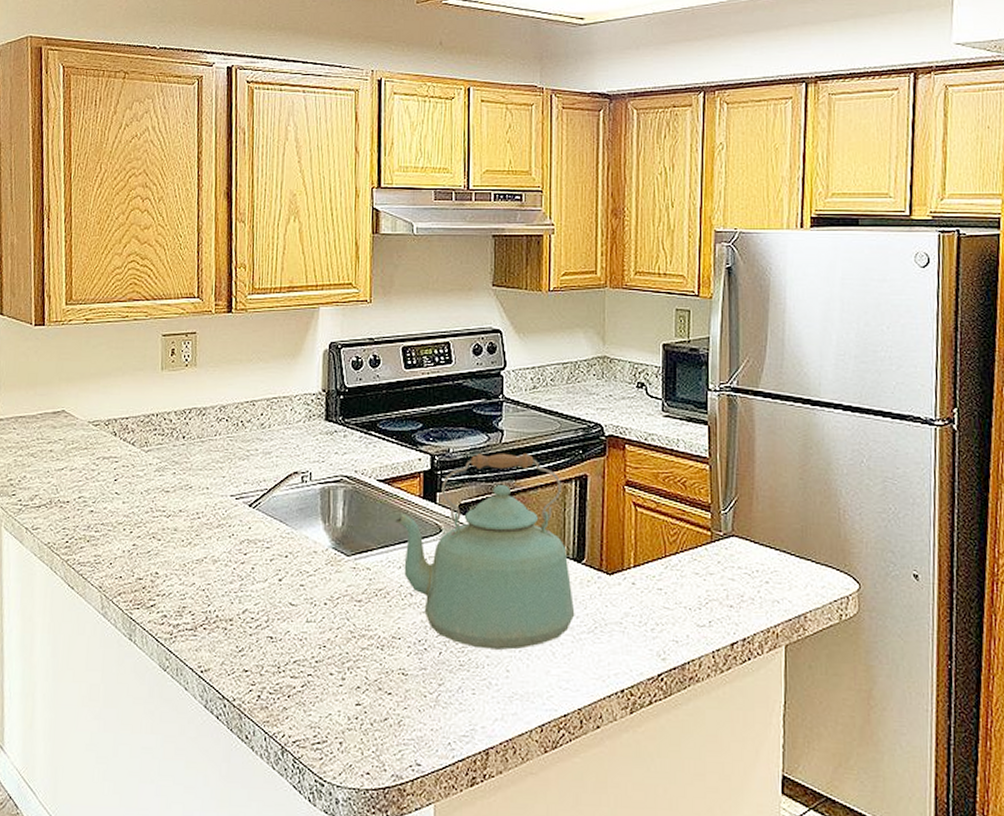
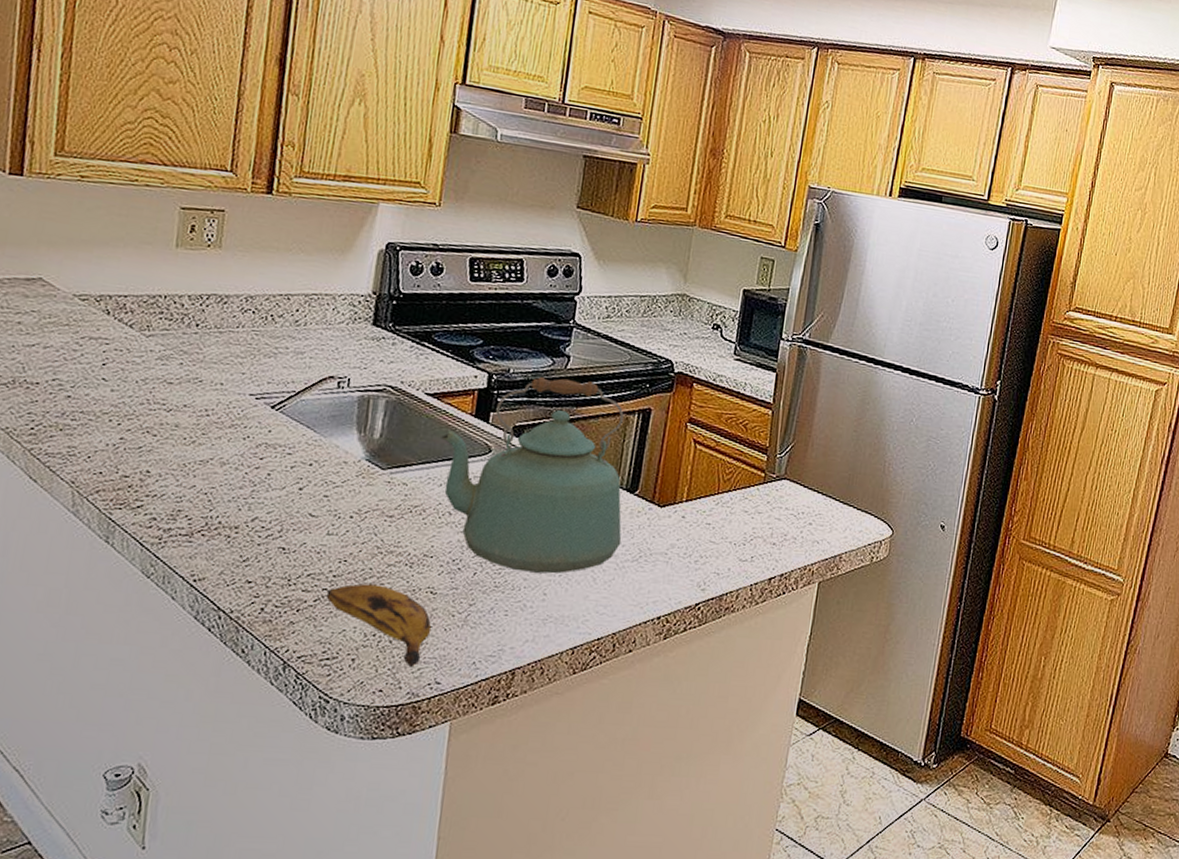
banana: none [311,668,407,749] -> present [326,583,432,667]

